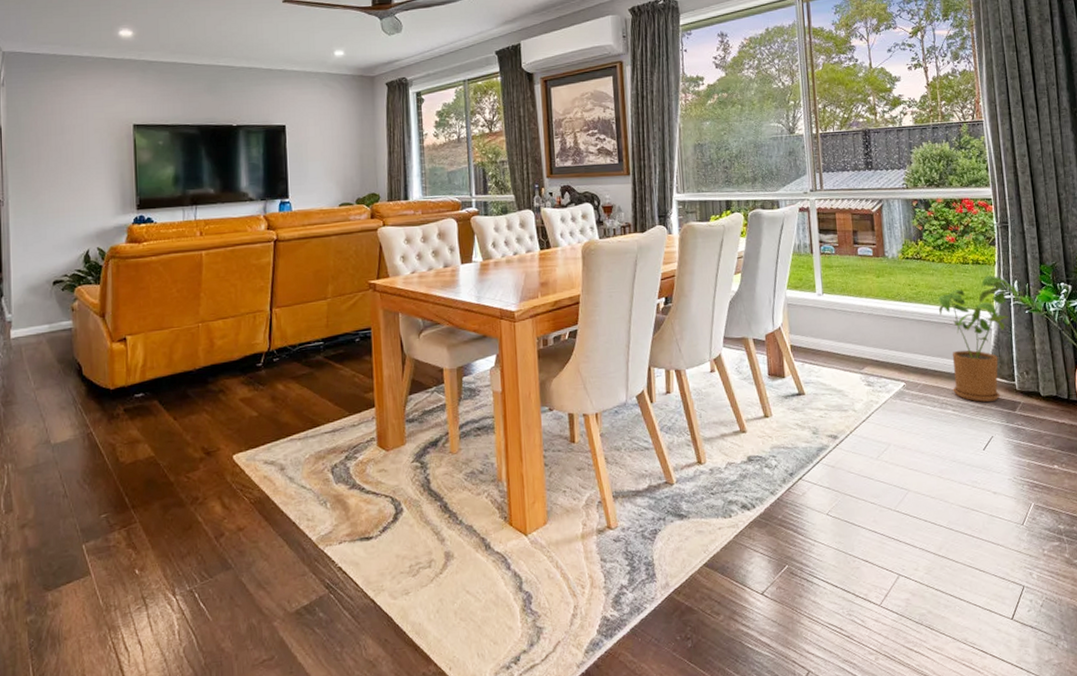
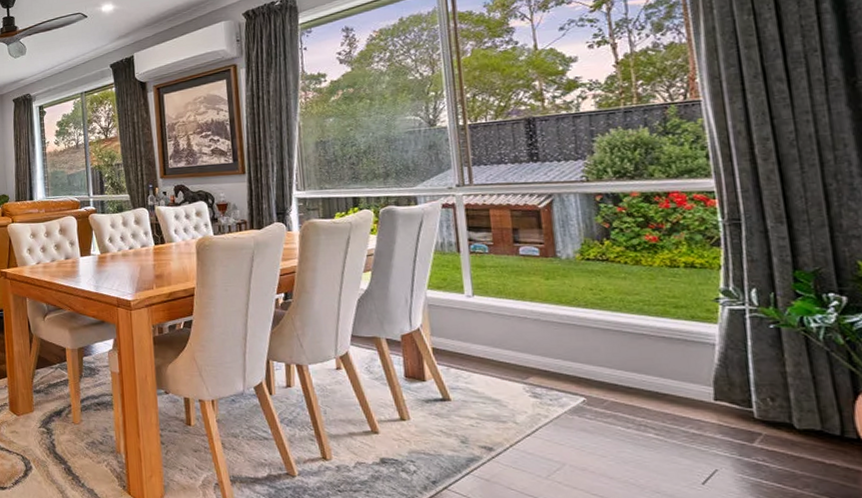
house plant: present [938,275,1023,403] -> none [633,281,766,430]

